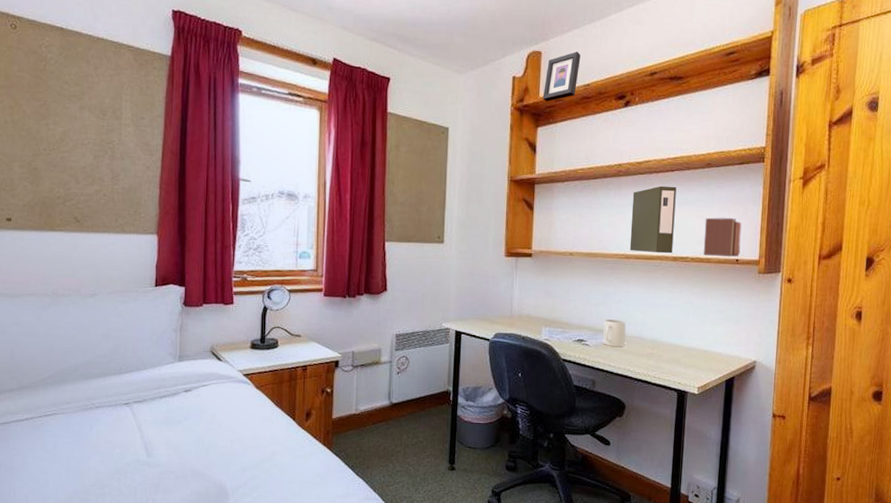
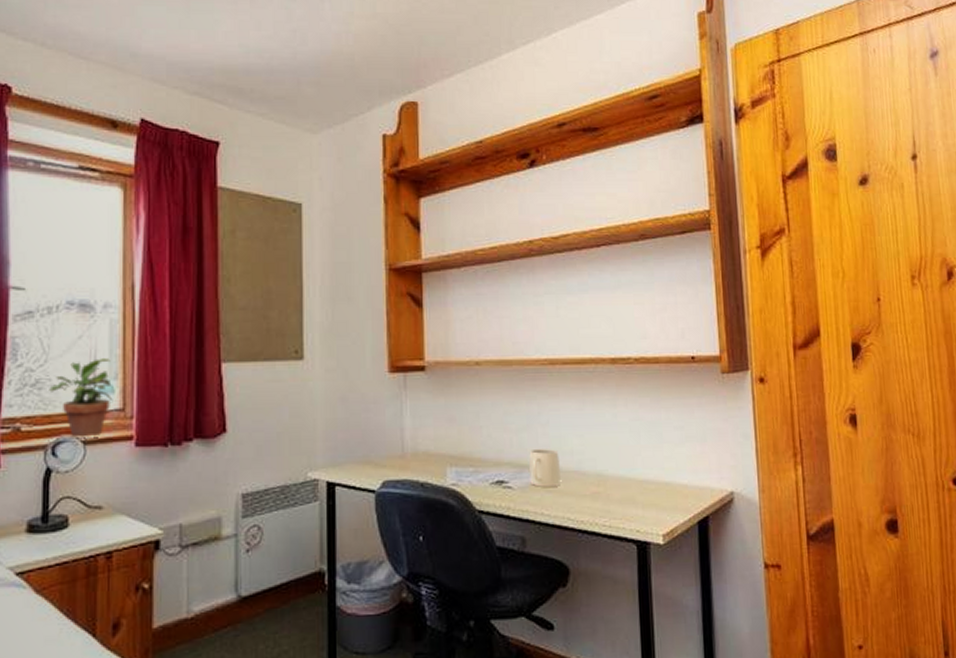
potted plant: none [266,233,310,288] -> present [49,358,113,438]
picture frame: present [542,52,581,102] -> none [423,101,469,165]
binder: present [629,186,677,254] -> none [550,266,610,355]
books: present [703,217,742,257] -> none [646,303,696,355]

